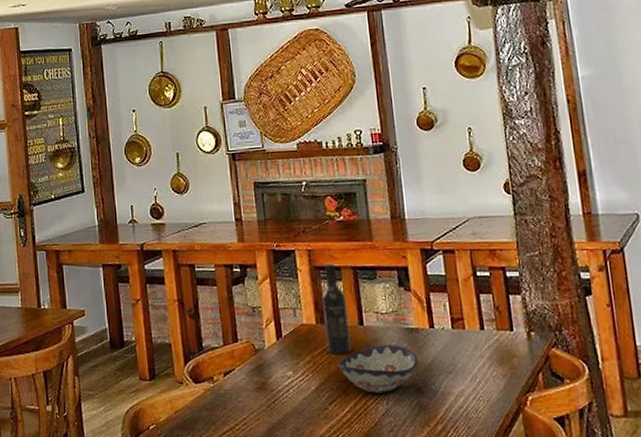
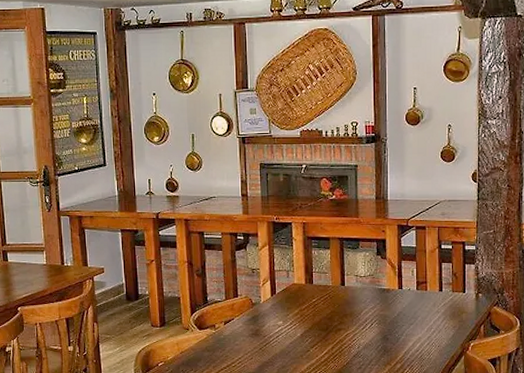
wine bottle: present [322,263,351,355] -> none [312,234,333,308]
decorative bowl: present [337,345,418,393] -> none [320,302,386,339]

